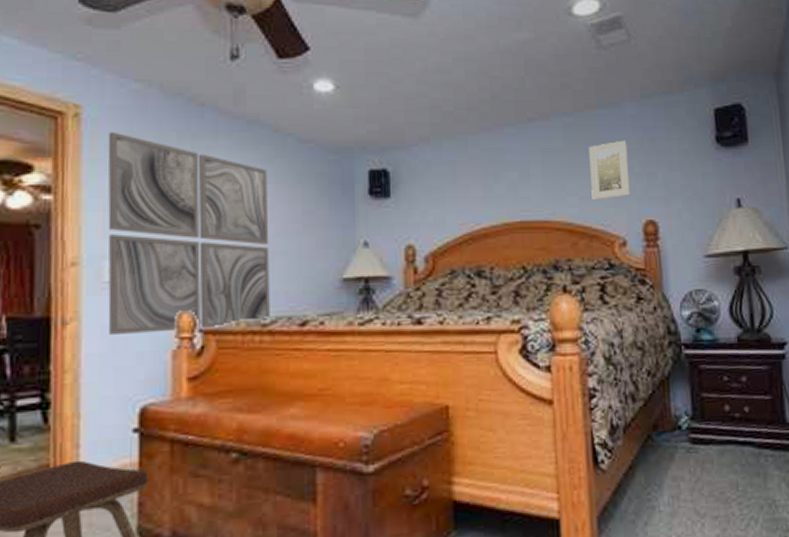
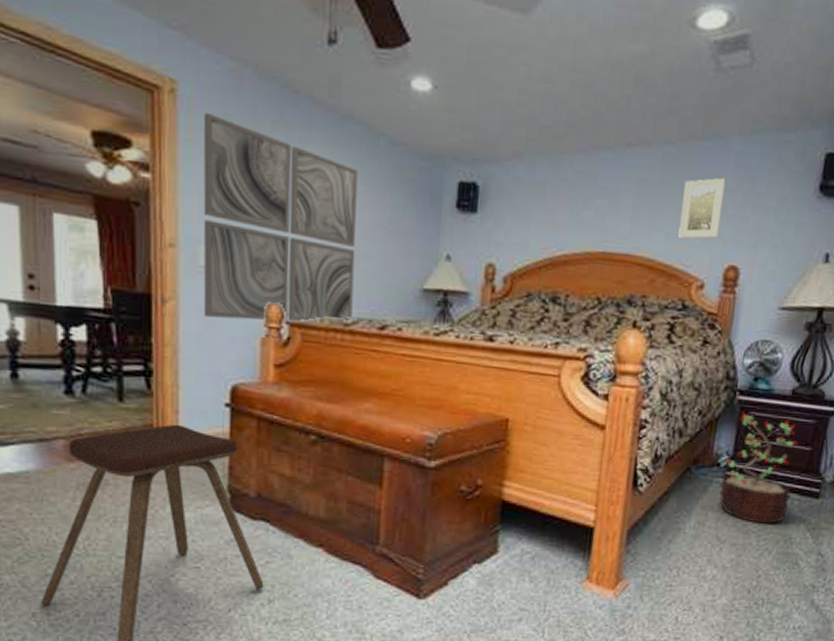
decorative plant: none [686,365,764,489] -> present [719,411,798,524]

